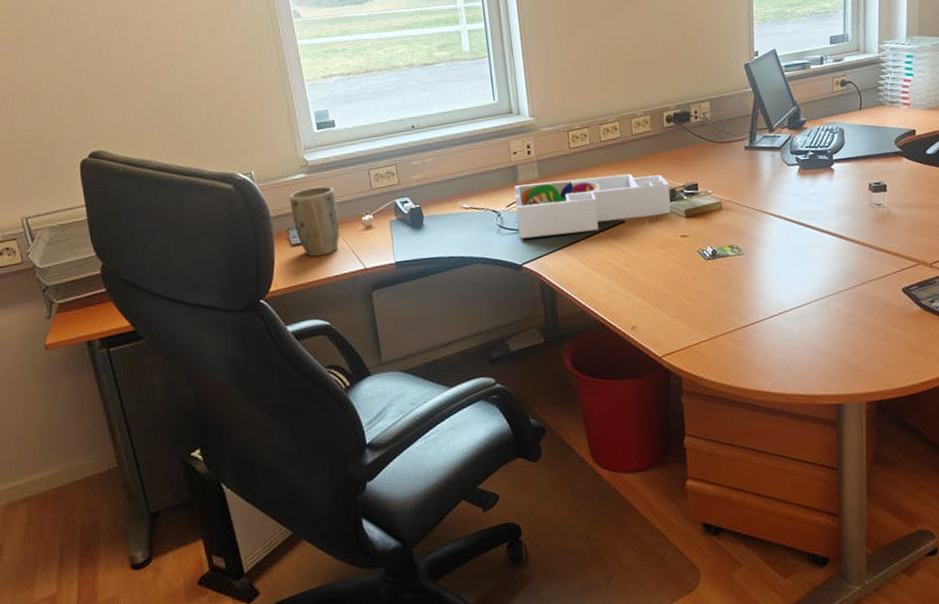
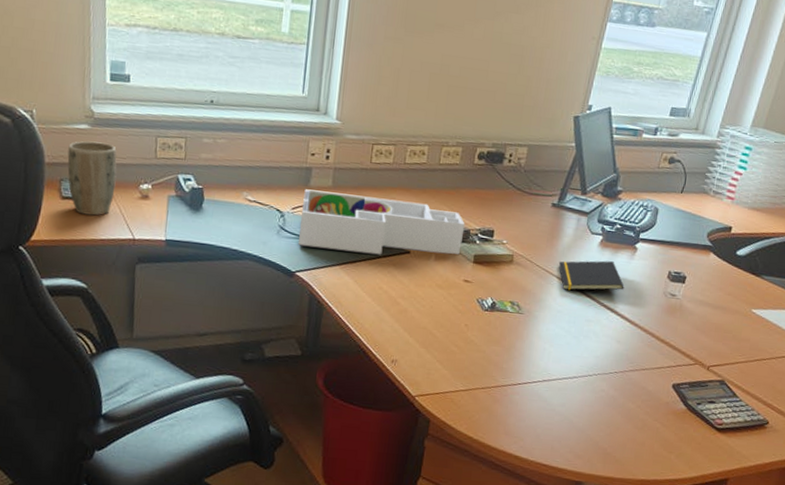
notepad: none [764,187,832,223] -> present [558,260,625,291]

